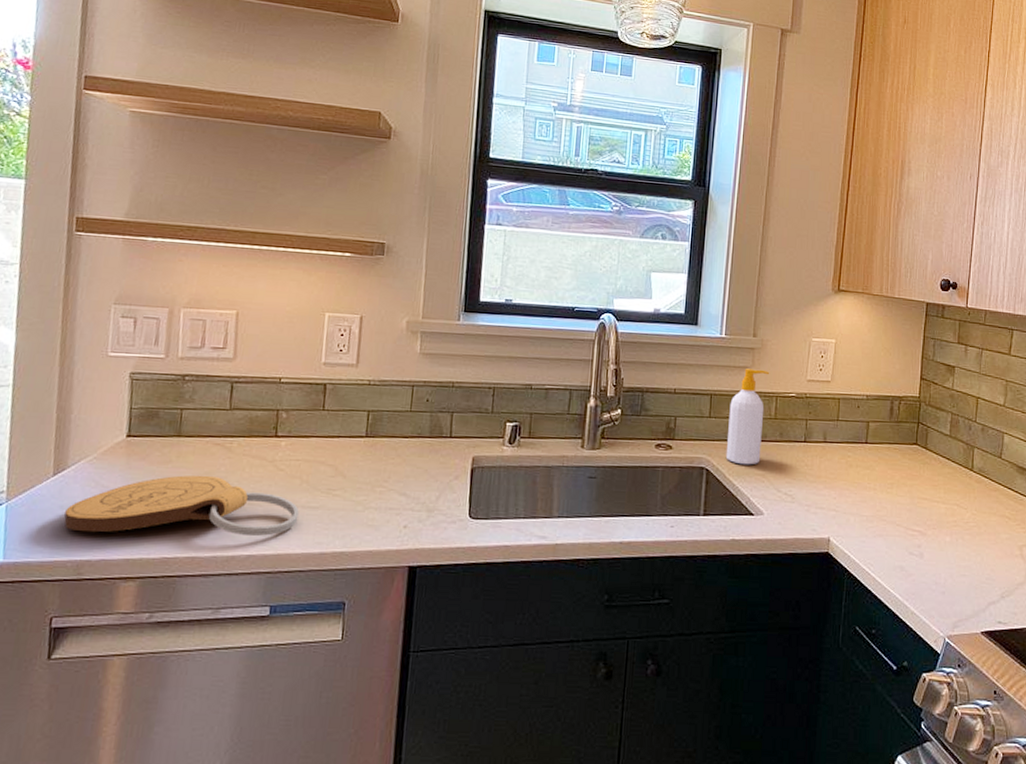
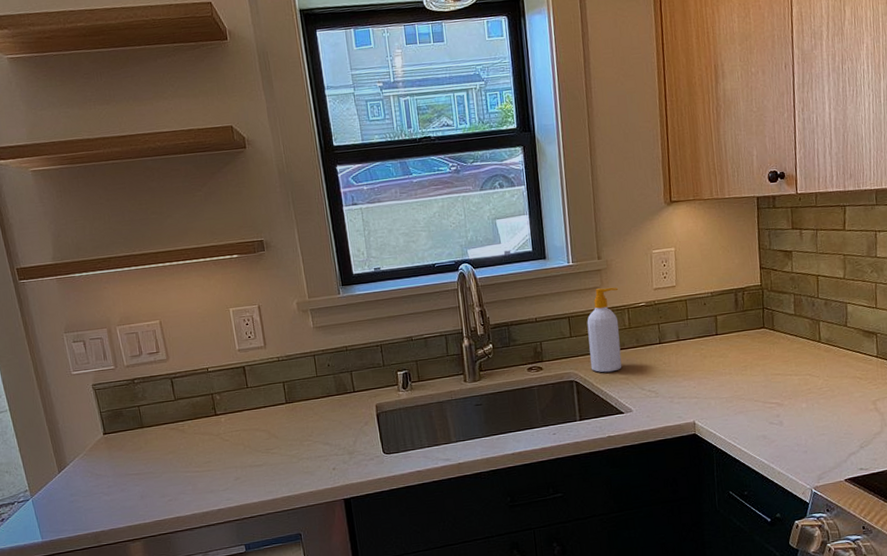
cutting board: present [64,475,299,537] -> none [75,453,249,511]

